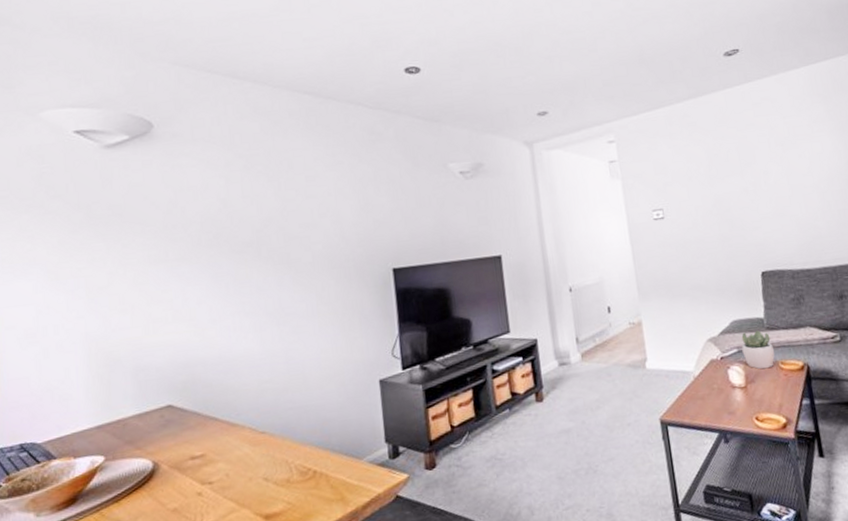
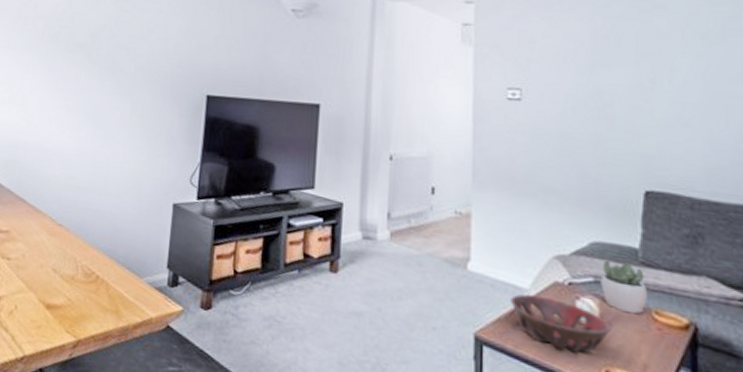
decorative bowl: none [682,373,755,412] -> present [511,294,612,353]

